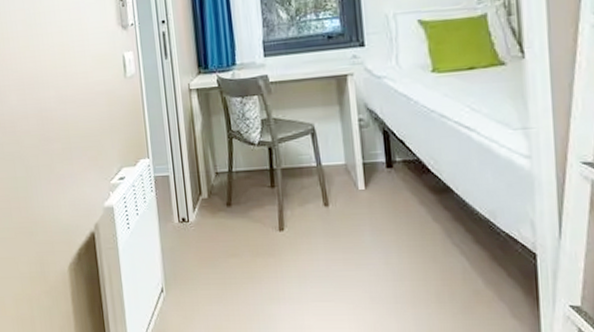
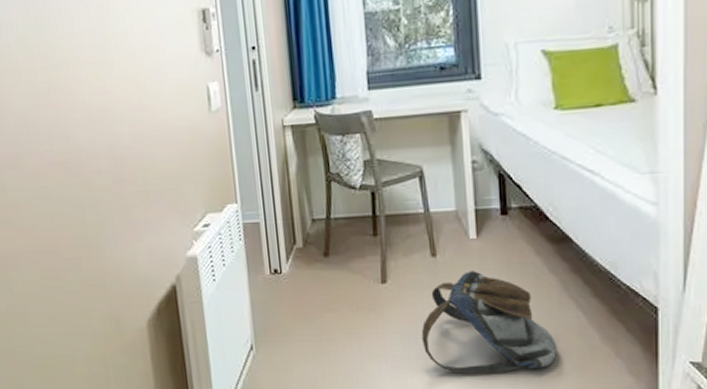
backpack: none [316,219,444,317] -> present [421,271,558,375]

